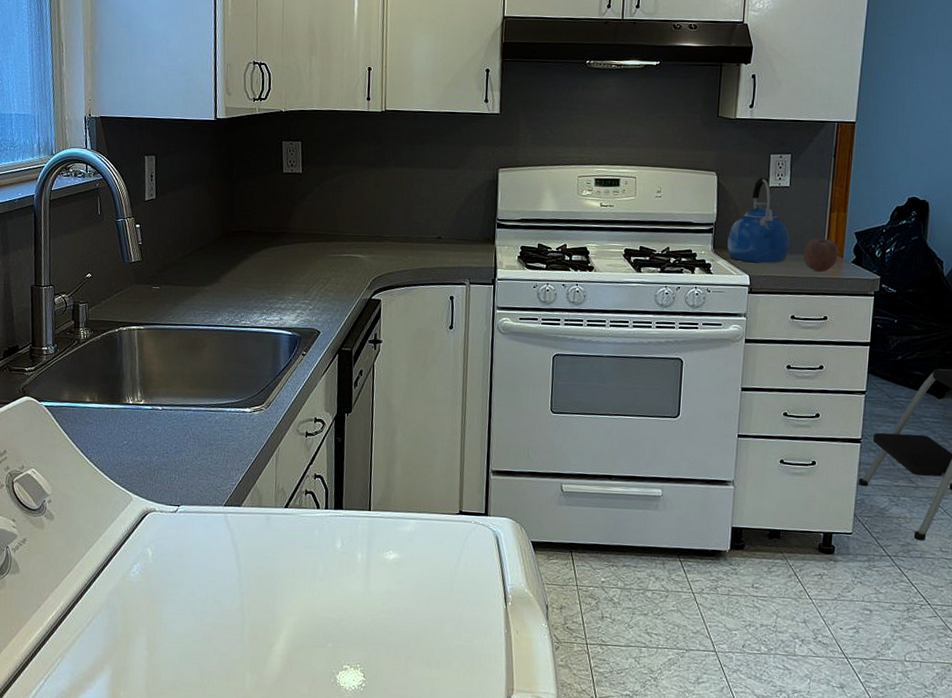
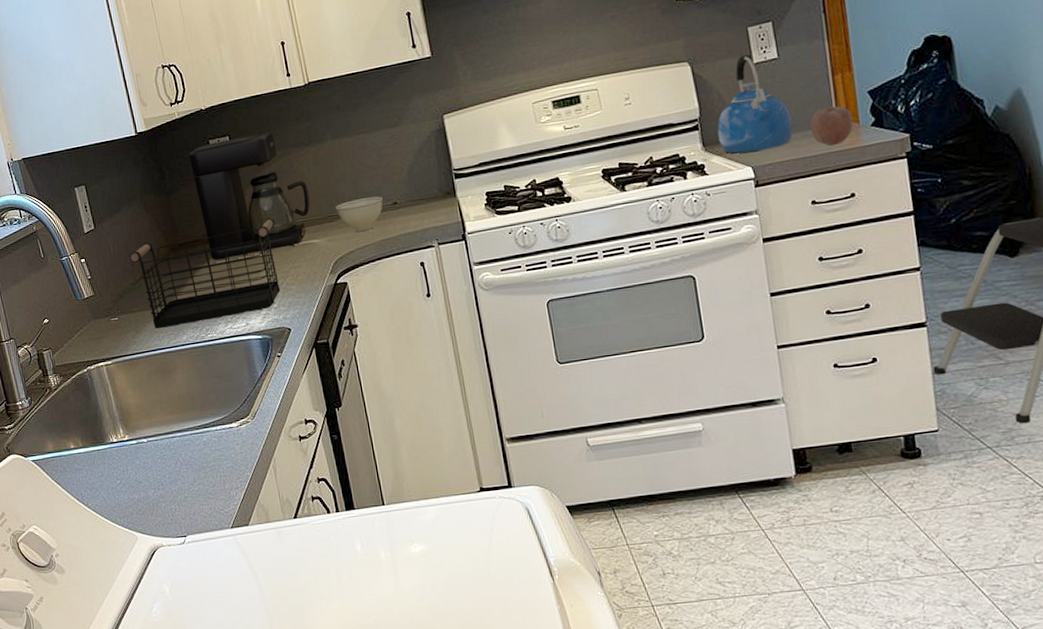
dish rack: none [183,222,327,308] -> present [129,217,281,329]
coffee maker: none [260,144,364,256] -> present [189,132,310,260]
bowl: none [384,226,430,257] -> present [335,196,384,233]

